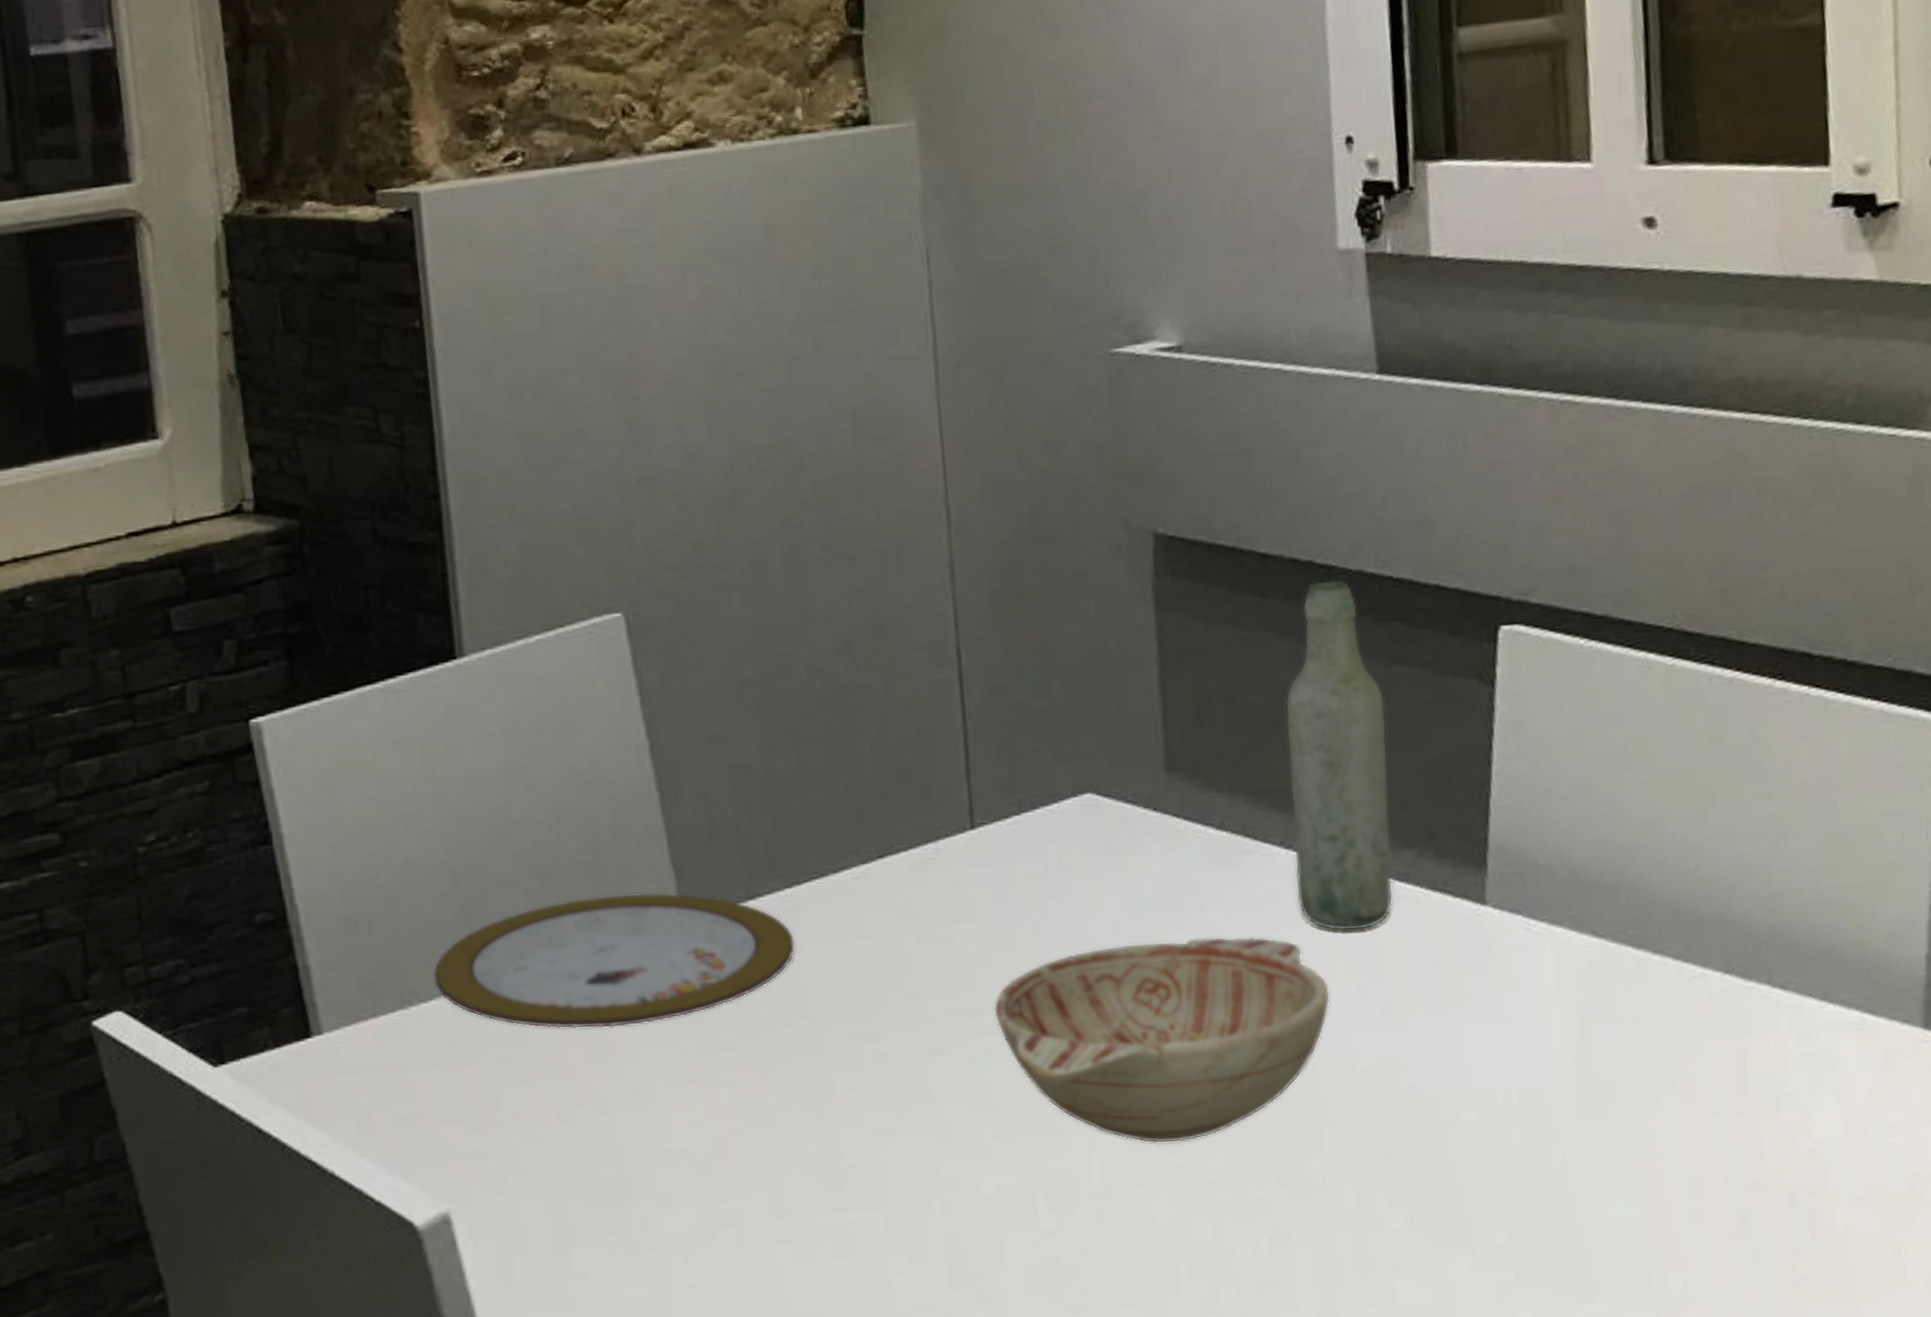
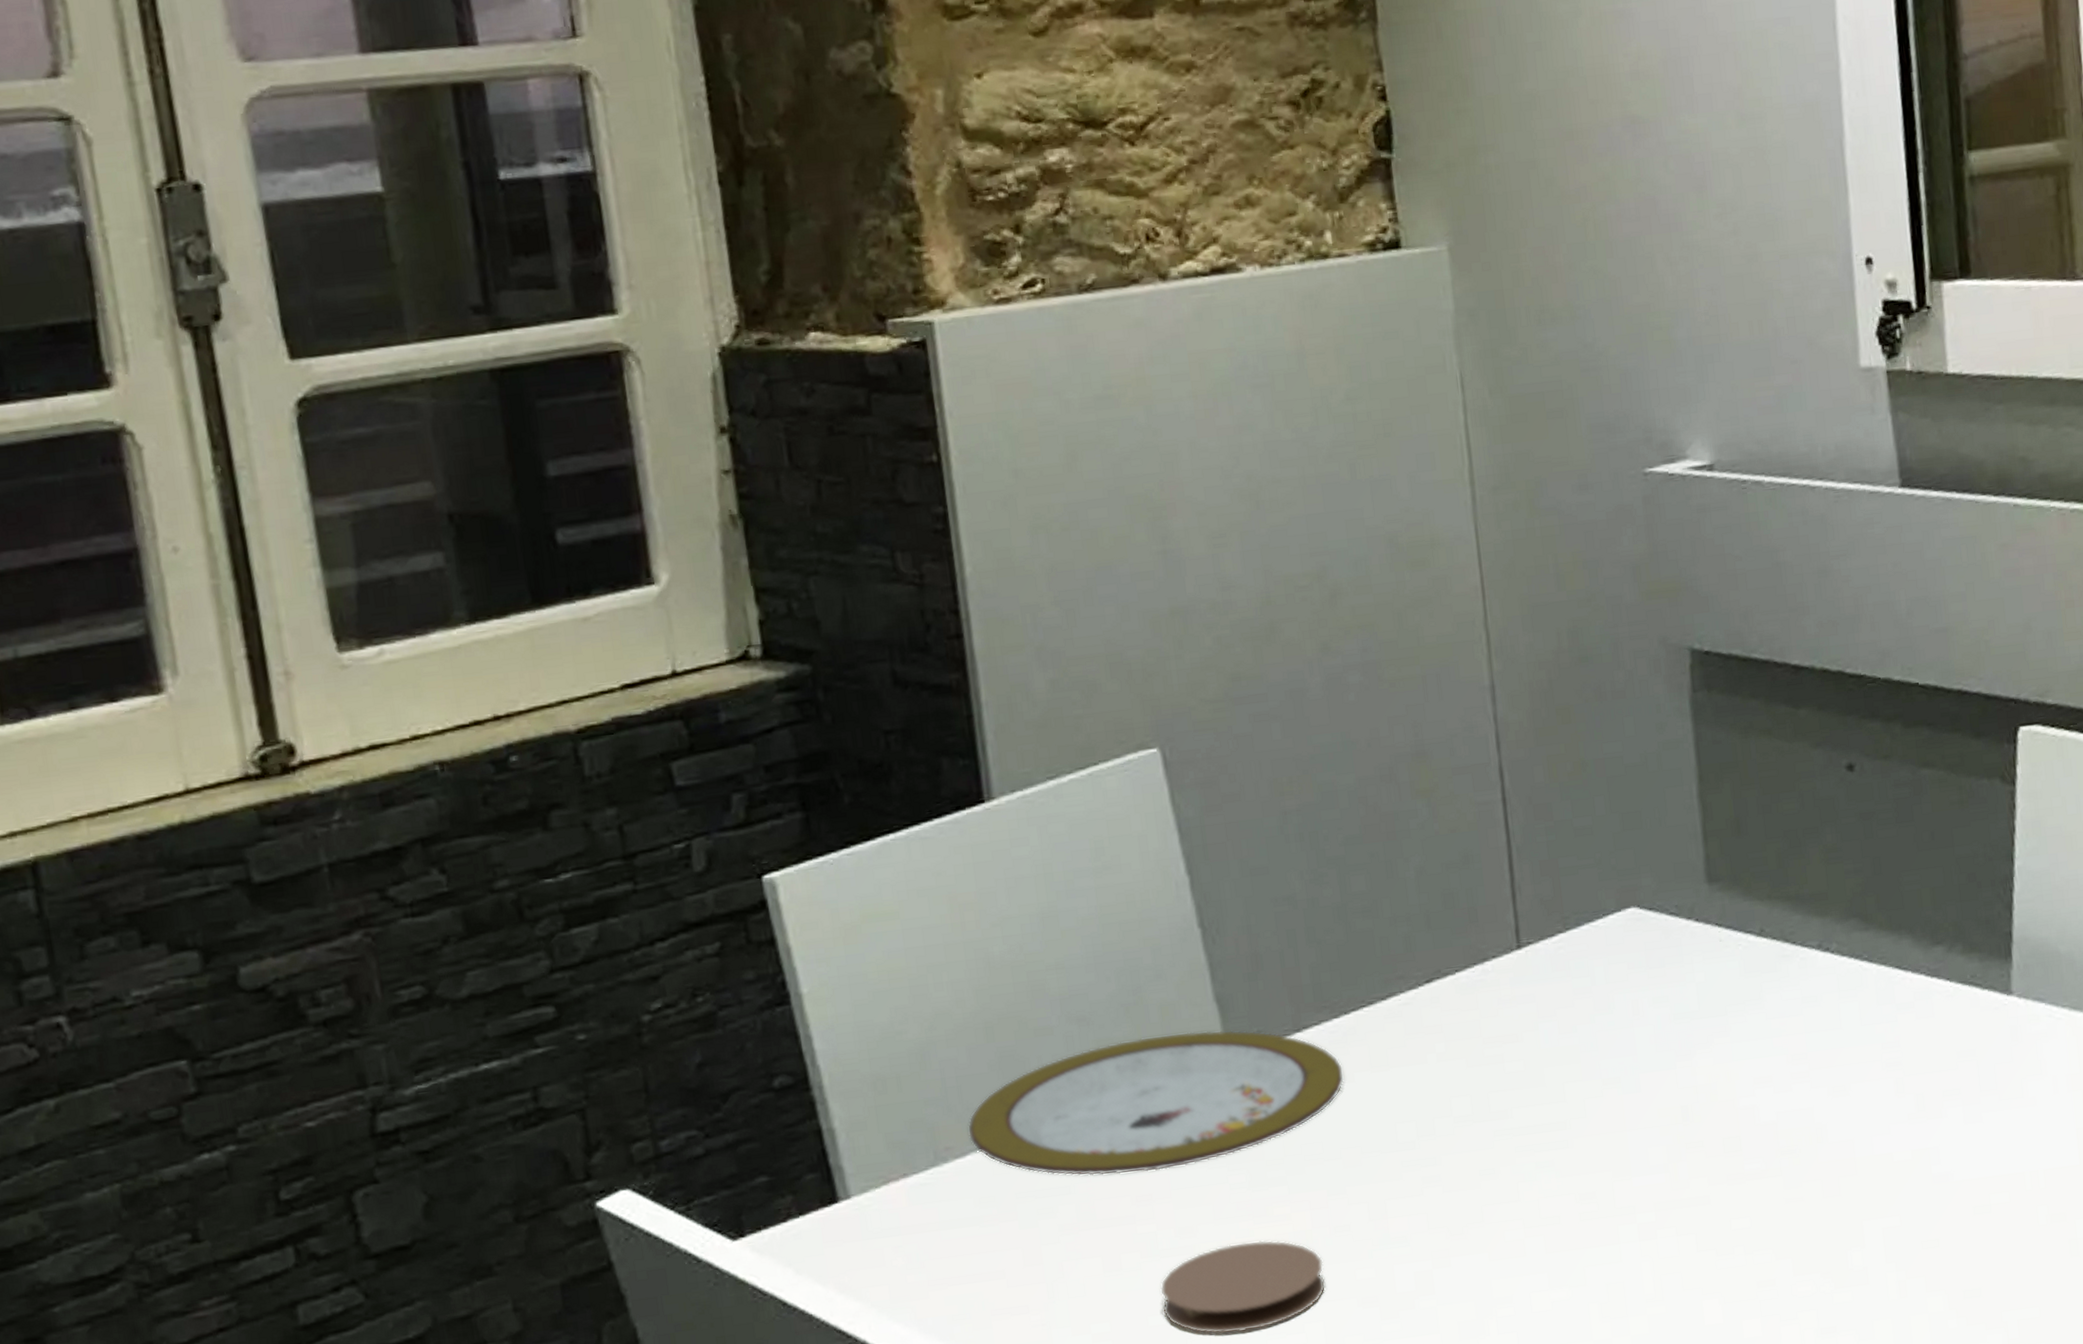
coaster: none [612,1103,773,1194] -> present [1160,1240,1326,1335]
decorative bowl: present [993,936,1331,1144] -> none [1543,1038,1869,1248]
bottle: present [1285,579,1393,932] -> none [1819,688,1925,1029]

